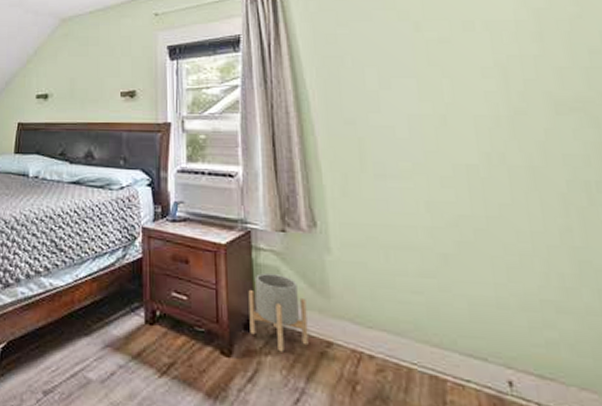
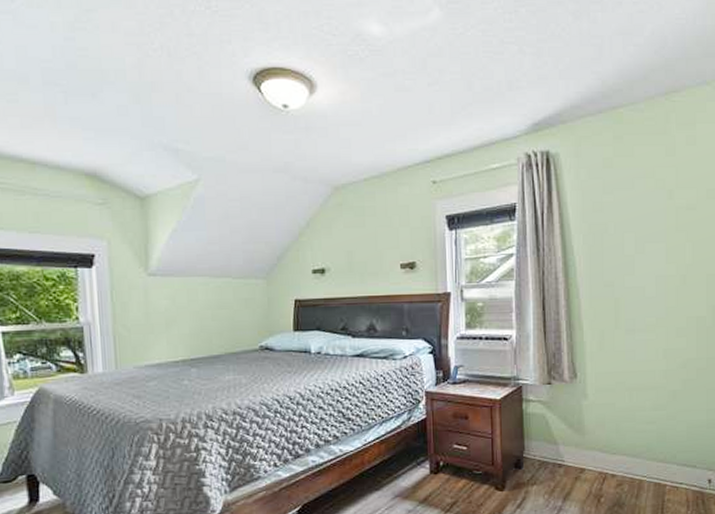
planter: present [248,273,309,352] -> none [519,420,566,481]

